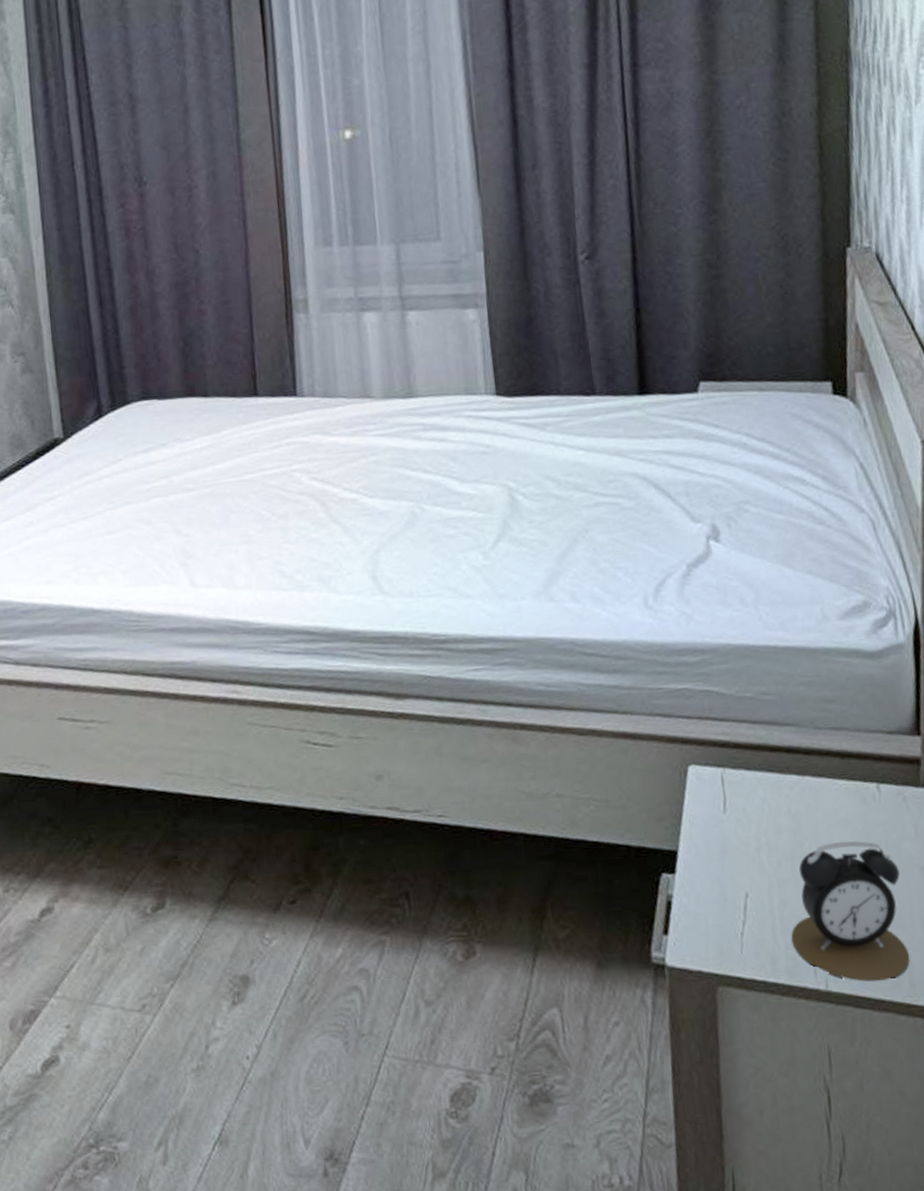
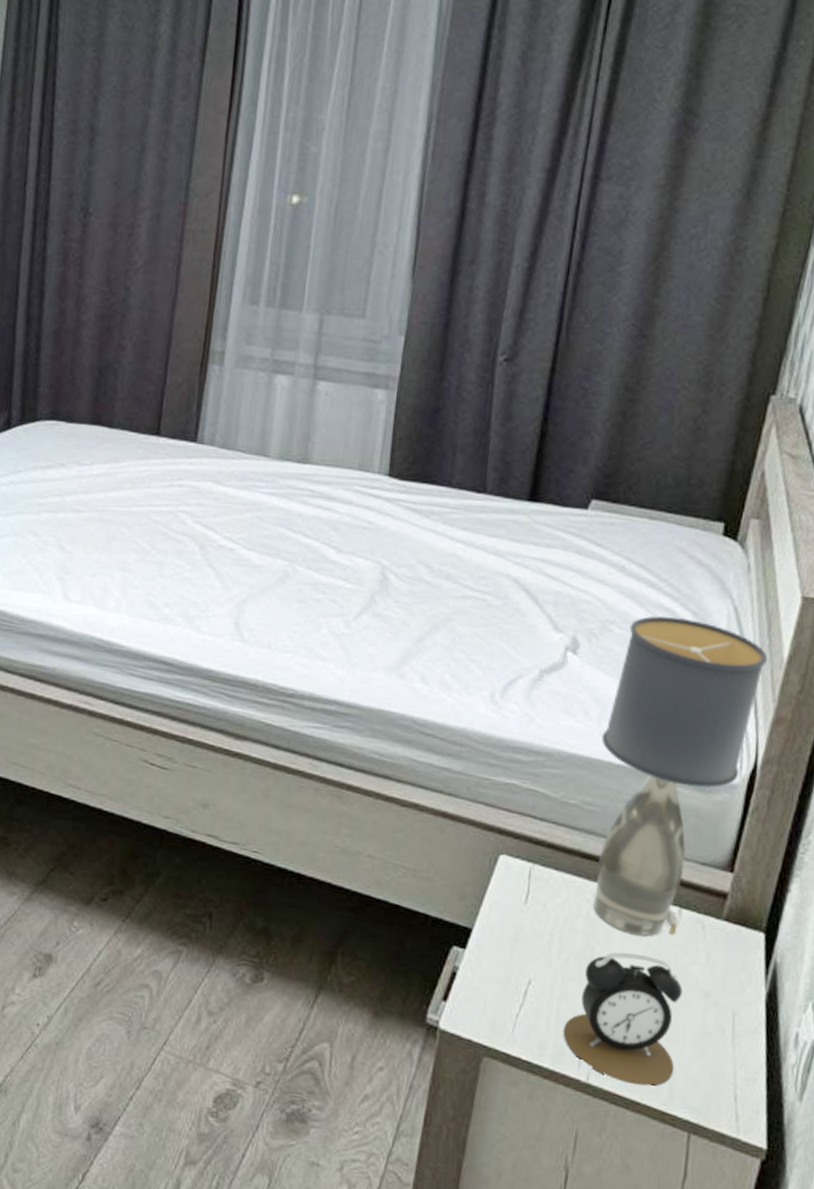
table lamp: none [762,484,904,822] -> present [593,615,768,937]

